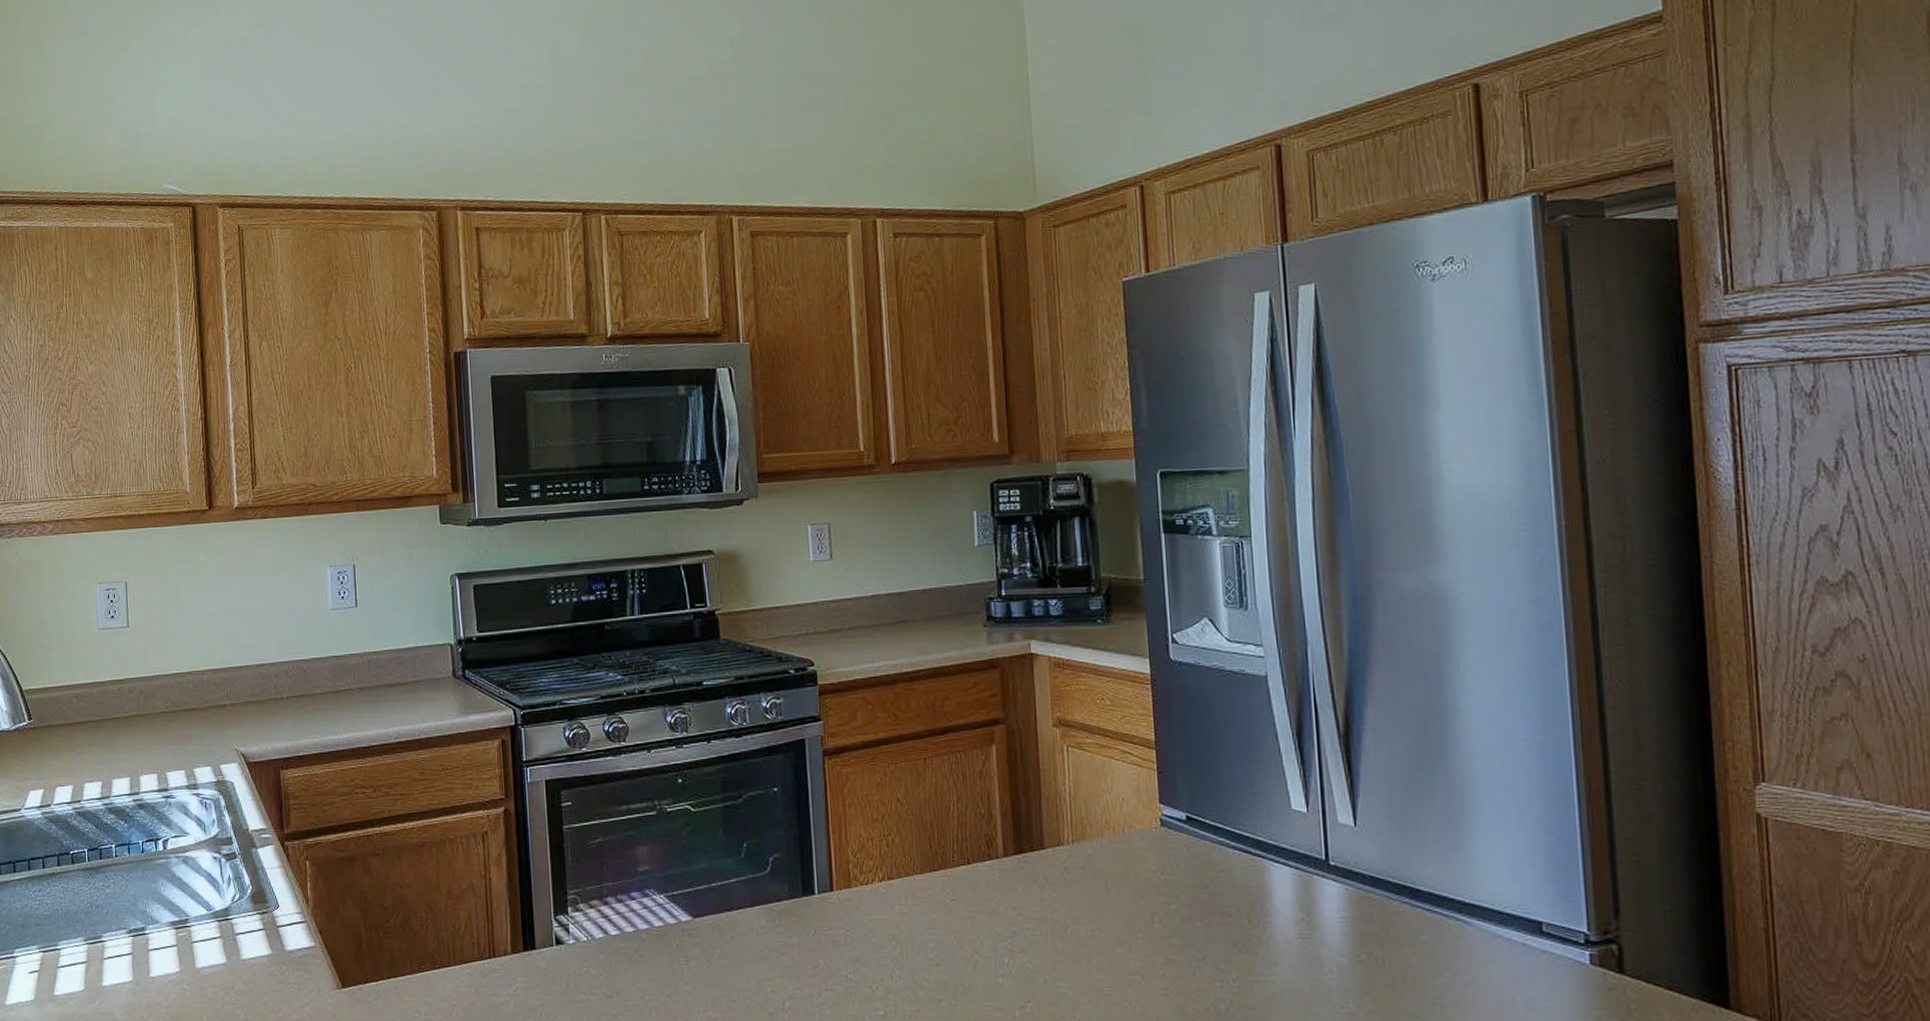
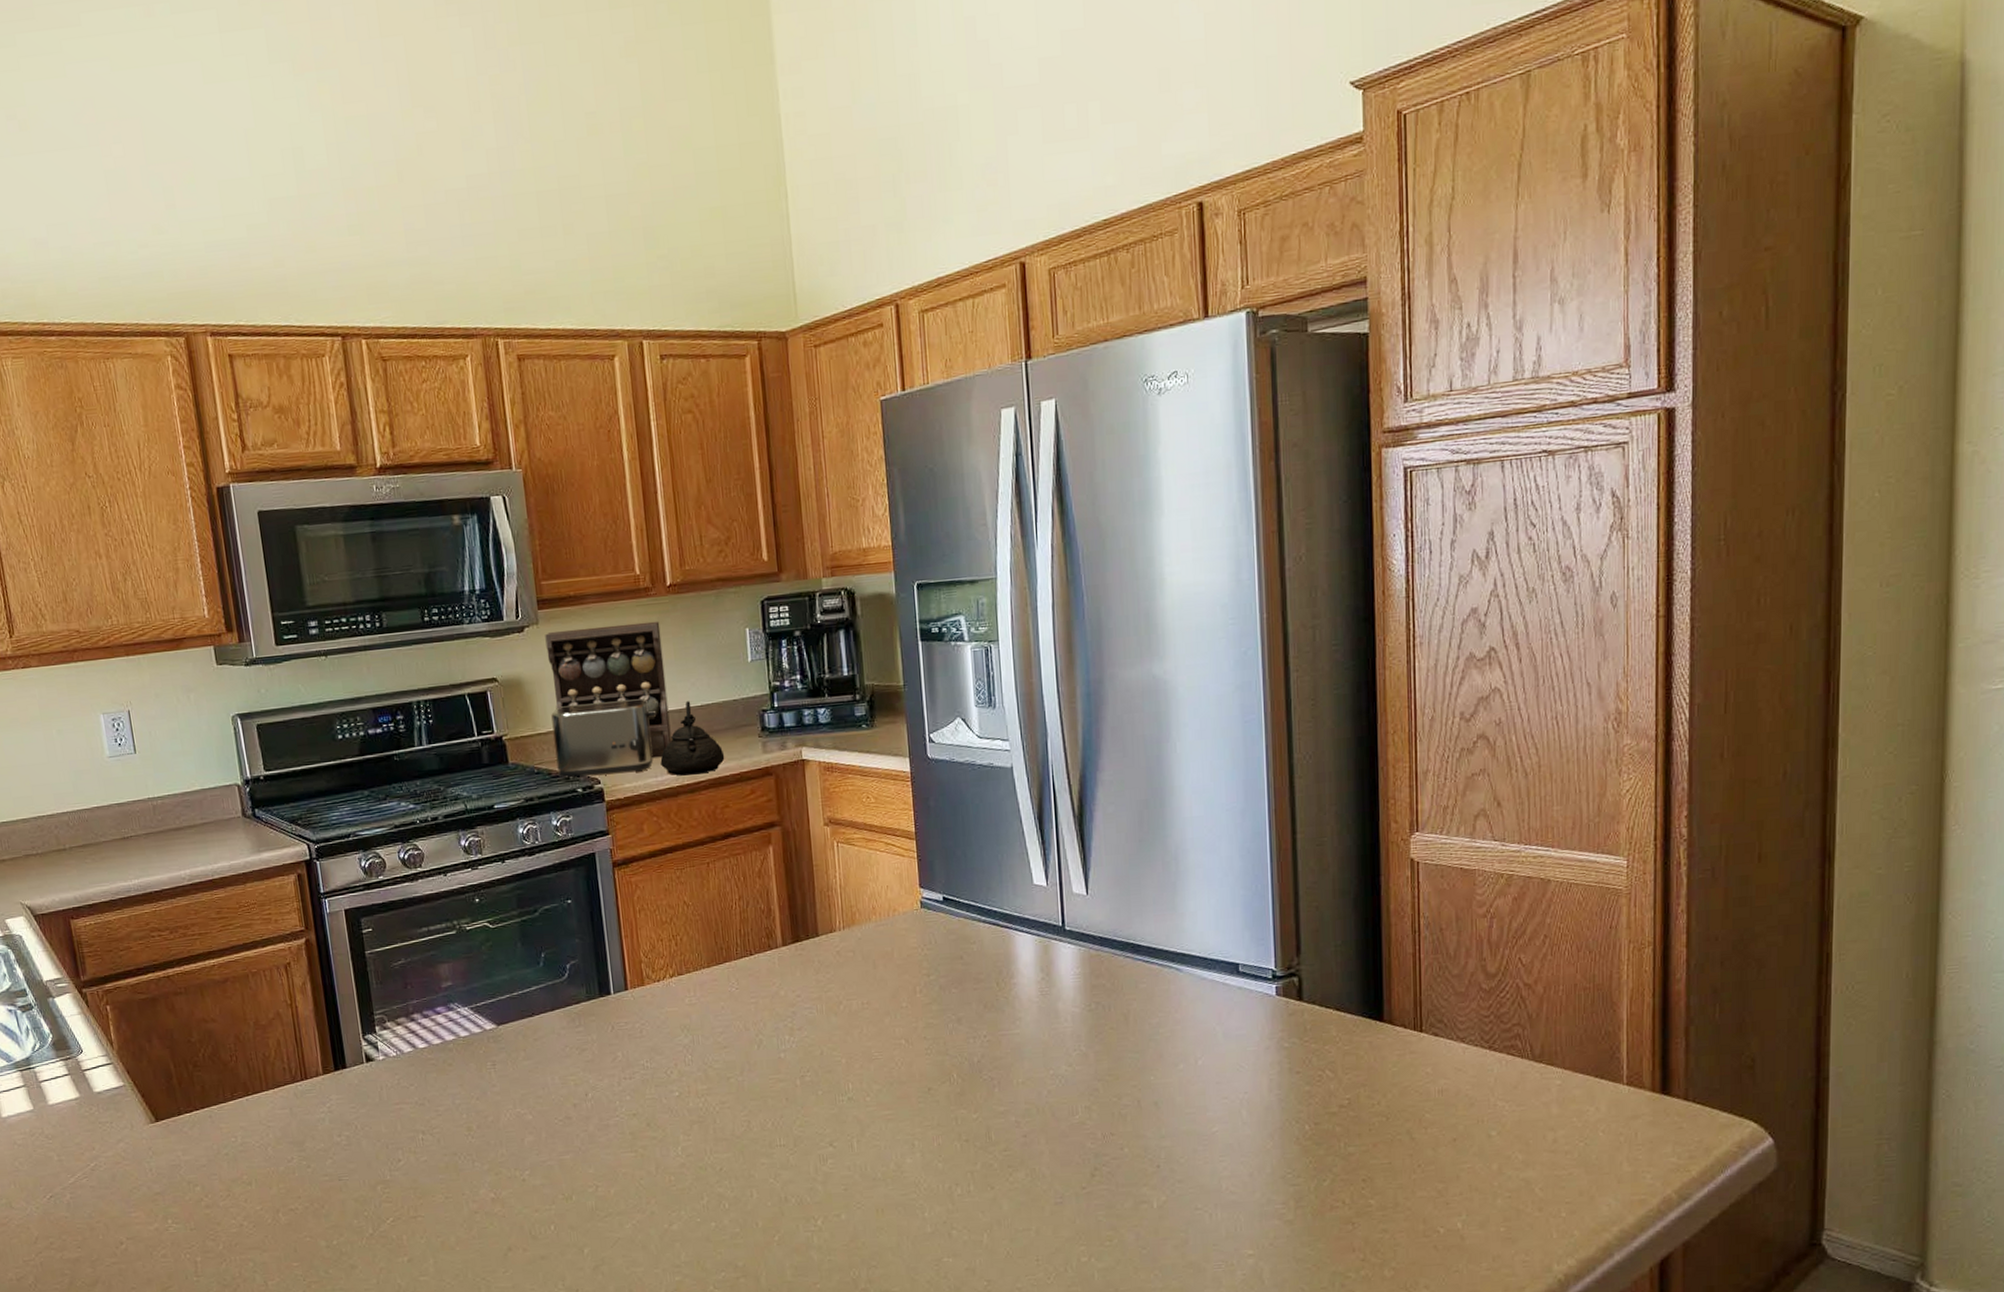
spice rack: none [764,499,891,643] -> present [545,621,672,758]
toaster: none [766,578,876,660] -> present [551,698,657,780]
teakettle: none [878,584,947,663] -> present [660,701,725,776]

